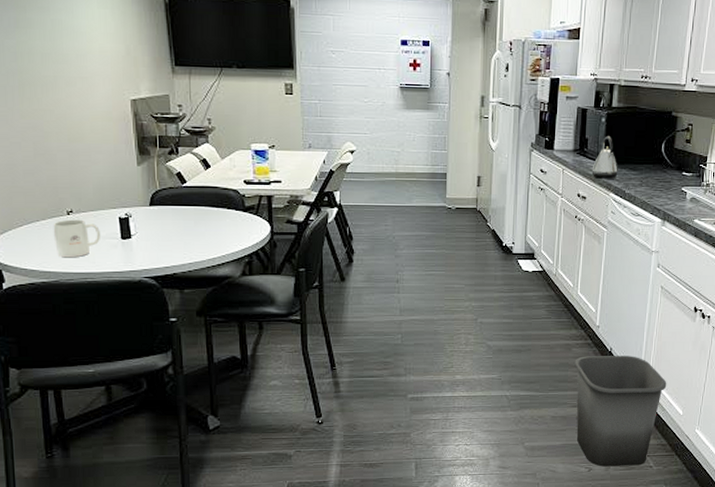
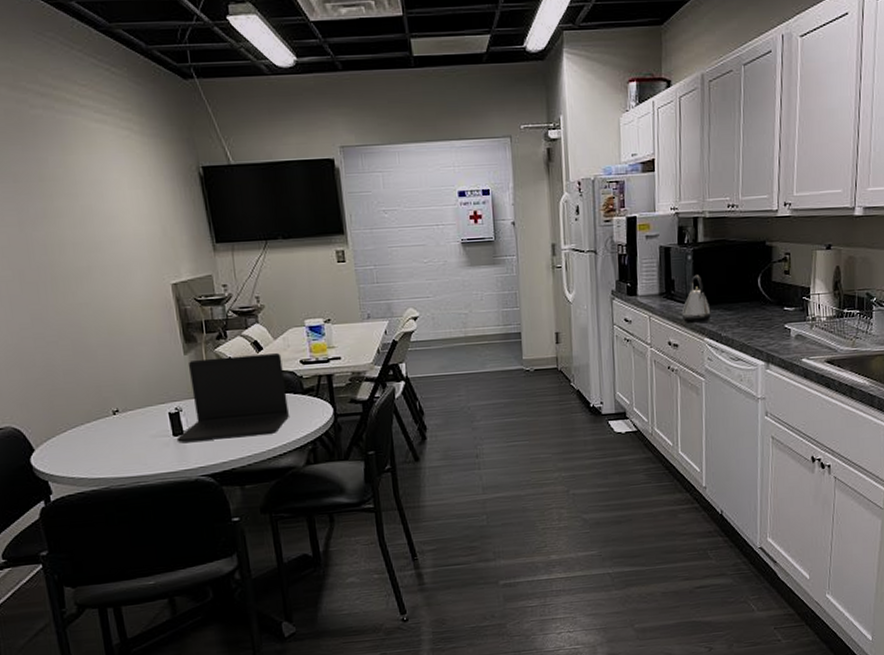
mug: present [53,219,101,258] -> none [99,418,151,462]
laptop: none [124,171,229,246] -> present [176,353,289,442]
waste bin: present [574,356,667,467] -> none [682,517,789,645]

